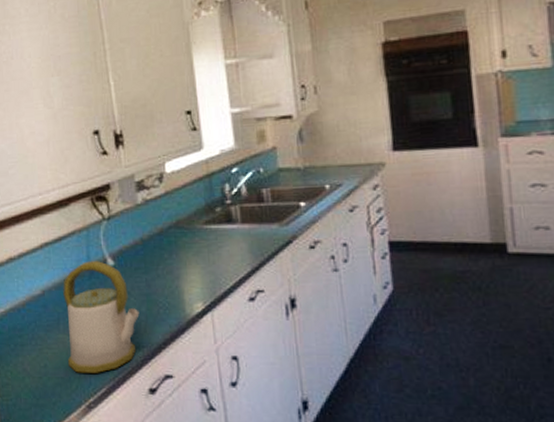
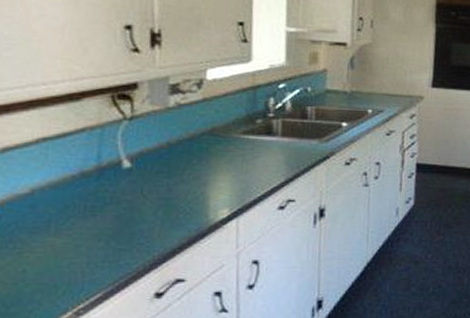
kettle: present [63,261,140,373] -> none [55,161,155,278]

